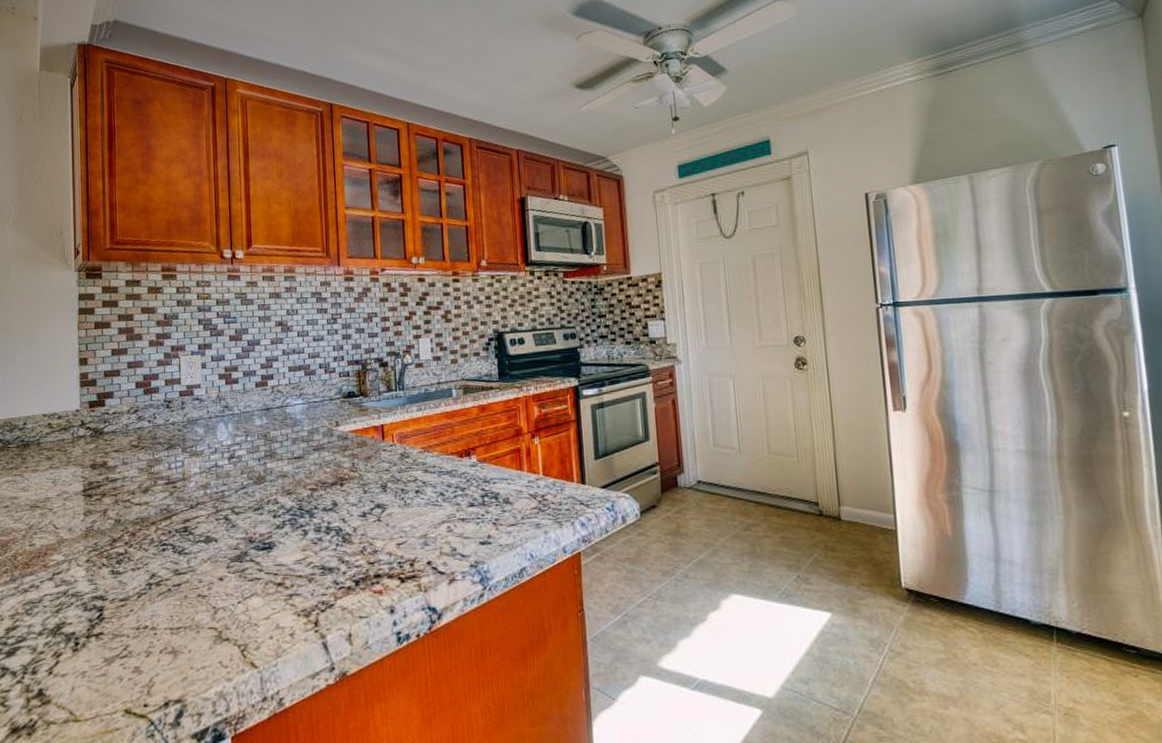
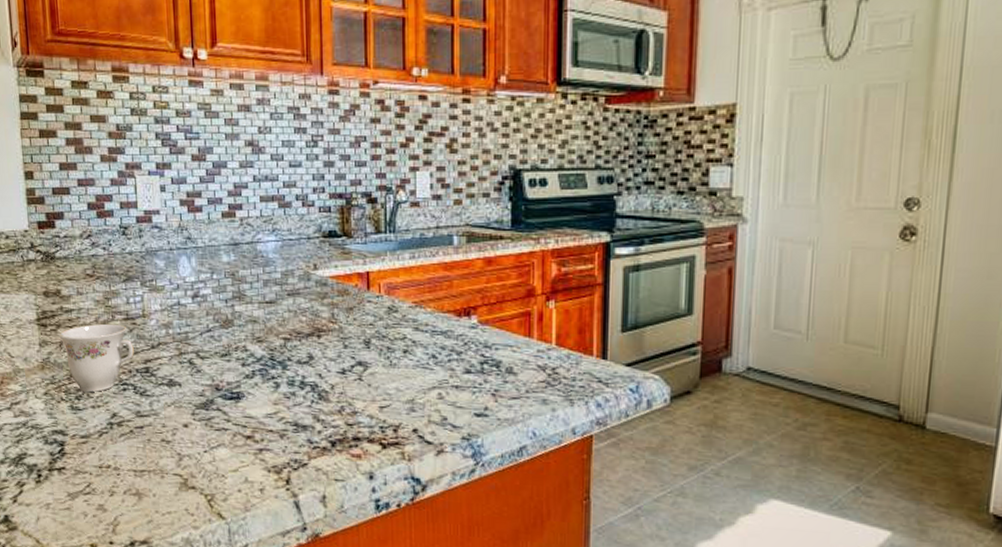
teacup: none [103,488,174,556] -> present [59,323,134,393]

